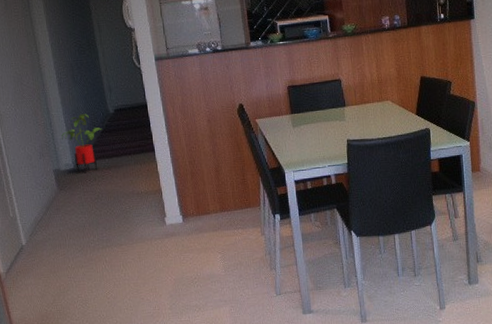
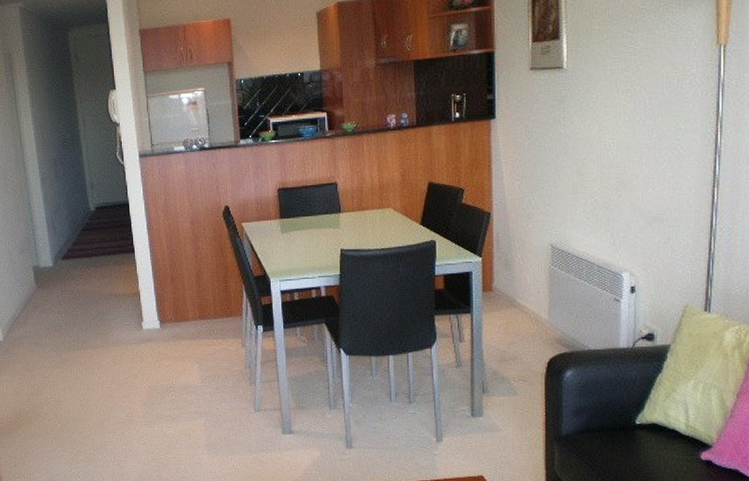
house plant: present [62,114,101,172] -> none [42,211,82,271]

